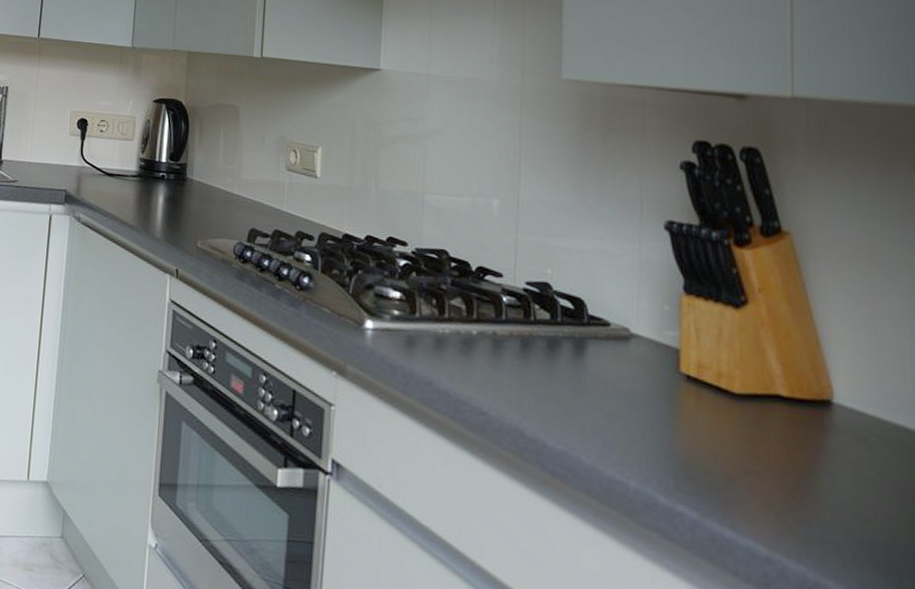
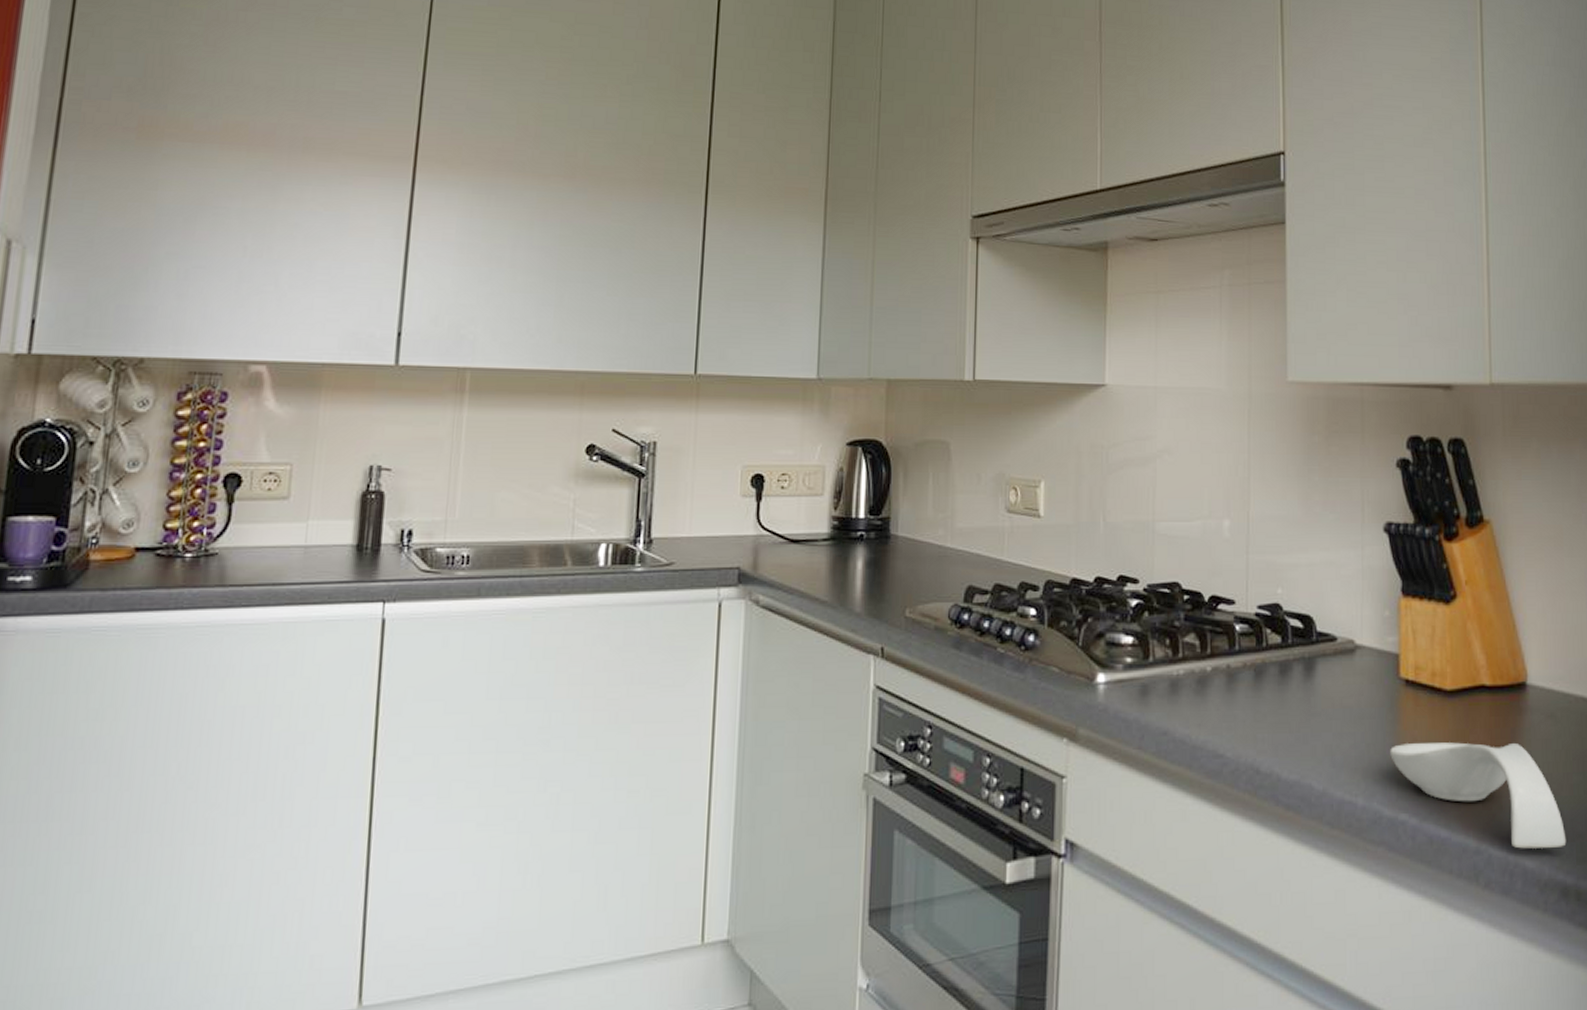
spoon rest: none [668,437,881,578] -> present [1390,742,1567,849]

